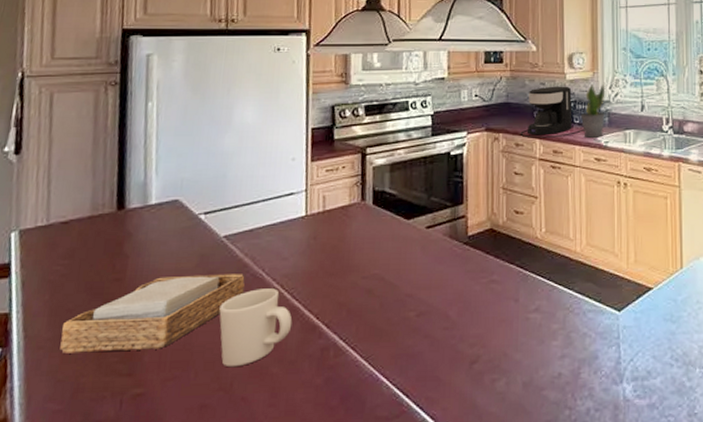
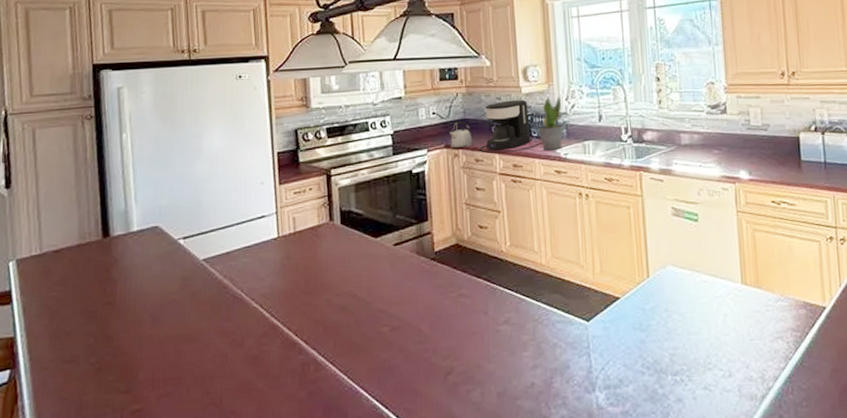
napkin holder: present [60,274,245,354] -> none [62,294,226,374]
mug: present [219,288,293,368] -> none [204,308,273,384]
kettle: none [490,105,514,131] -> present [449,121,473,148]

